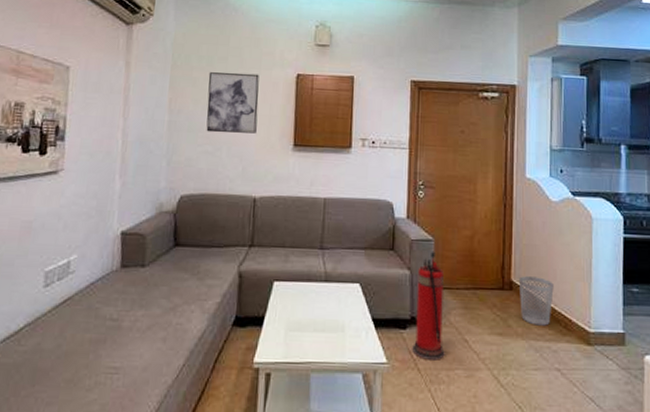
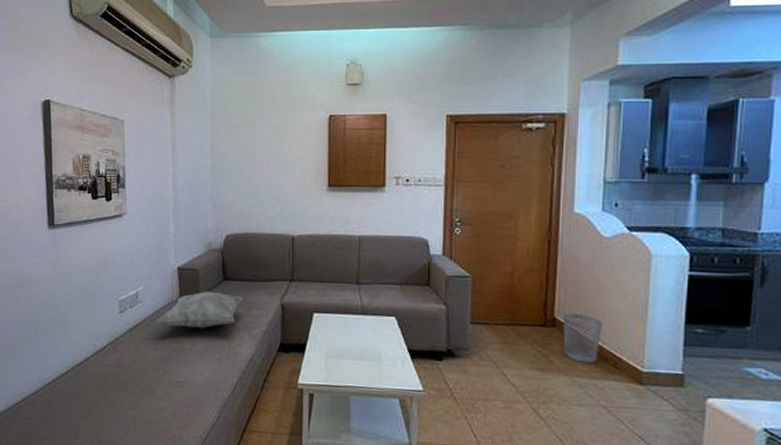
decorative pillow: none [89,259,196,303] -> present [156,291,243,329]
wall art: present [206,72,259,134] -> none [245,117,293,176]
fire extinguisher: present [412,251,445,360] -> none [448,287,482,391]

